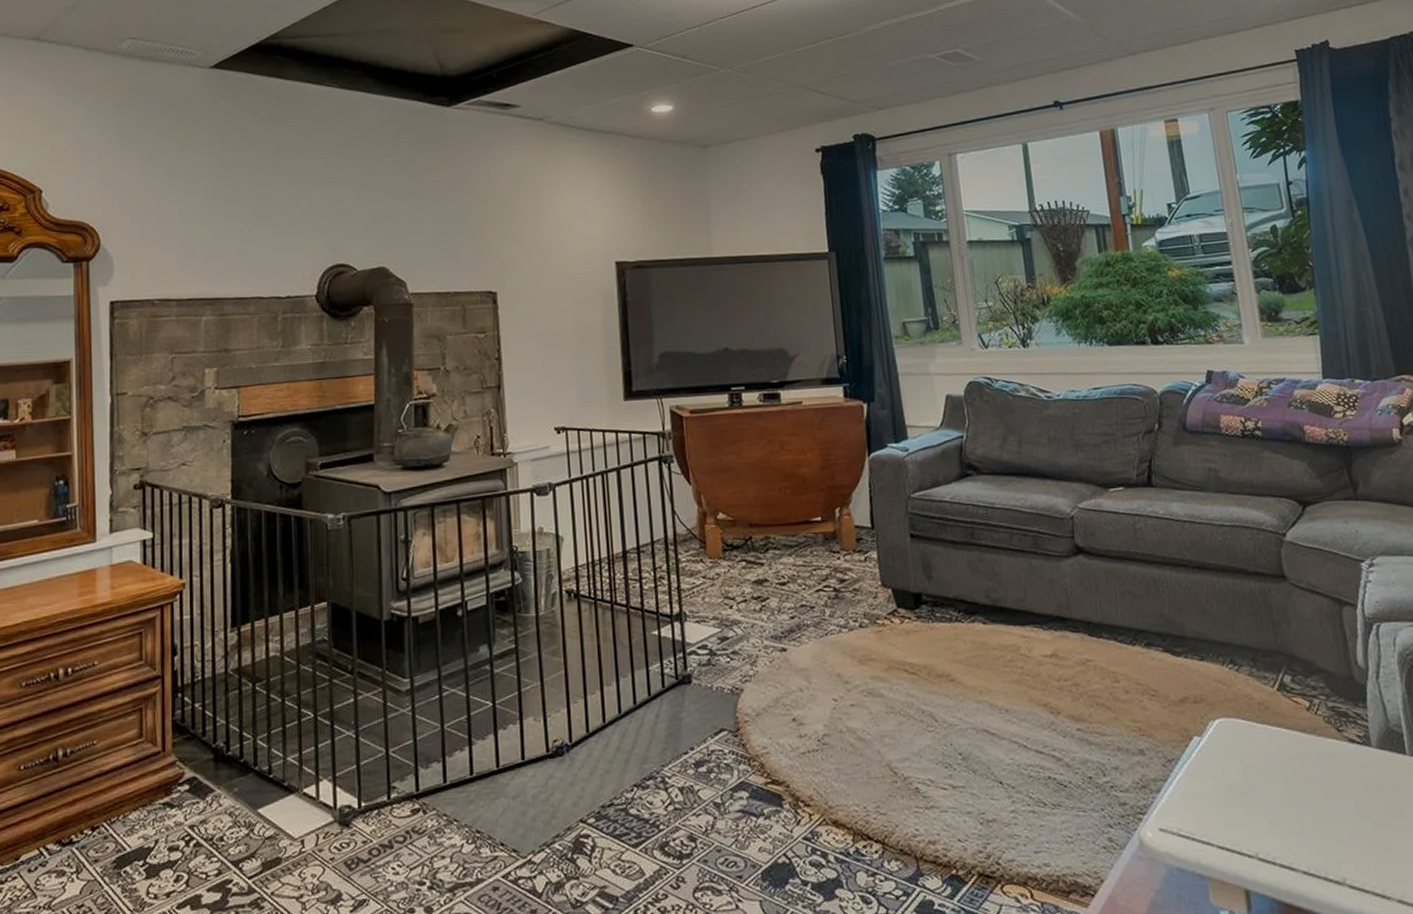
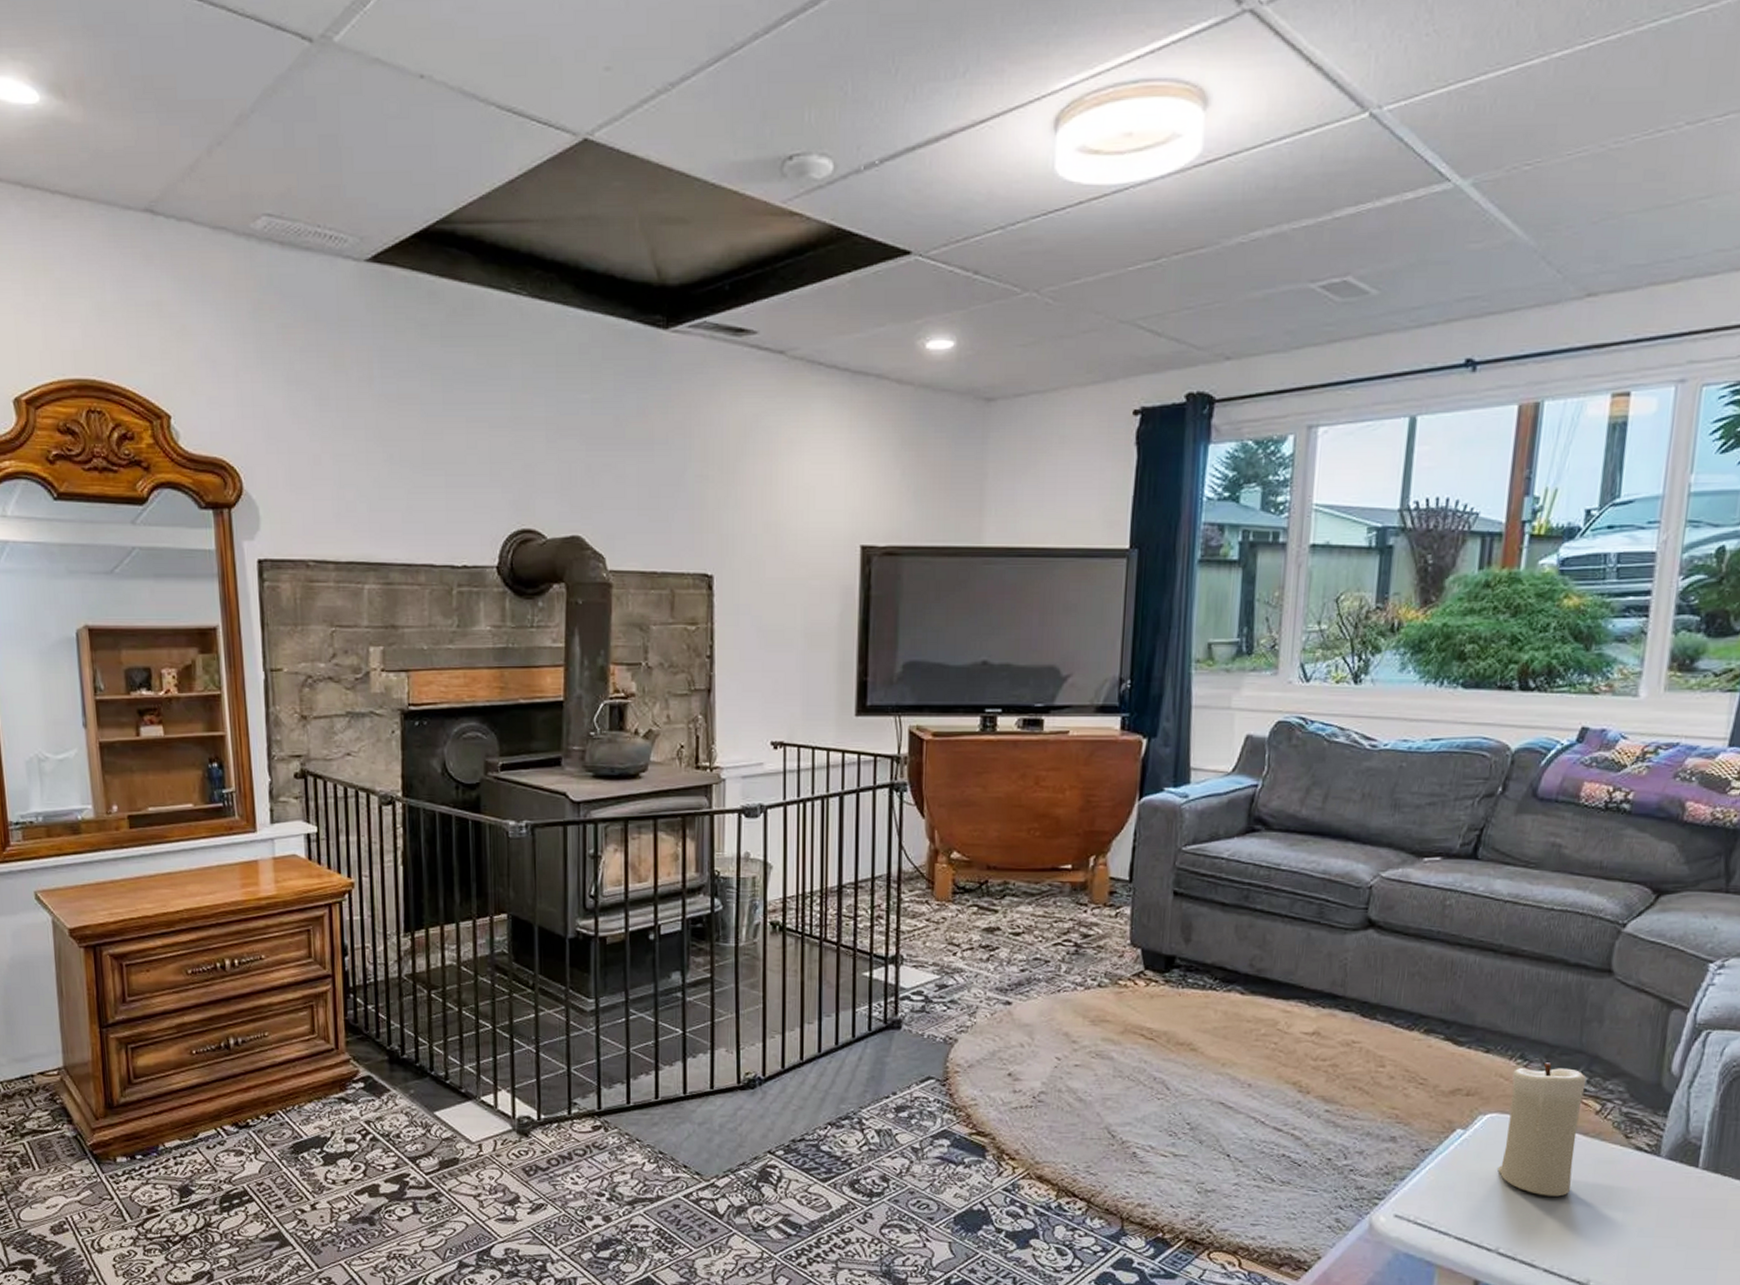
candle: none [1227,665,1306,796] -> present [1498,1062,1587,1197]

